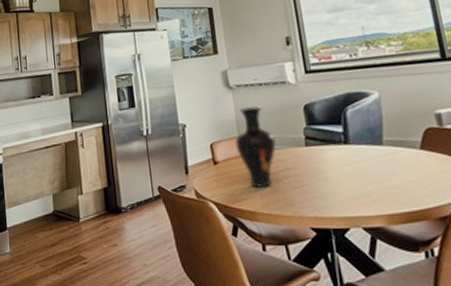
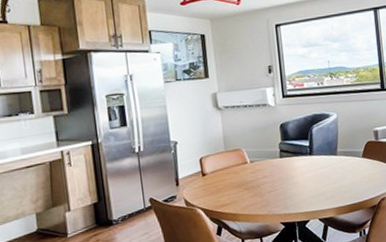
vase: present [234,106,277,188] -> none [221,124,257,194]

